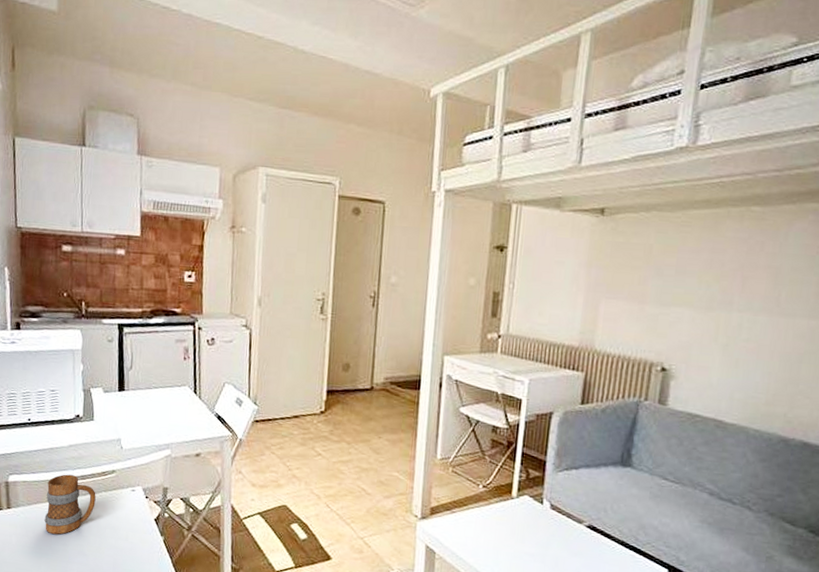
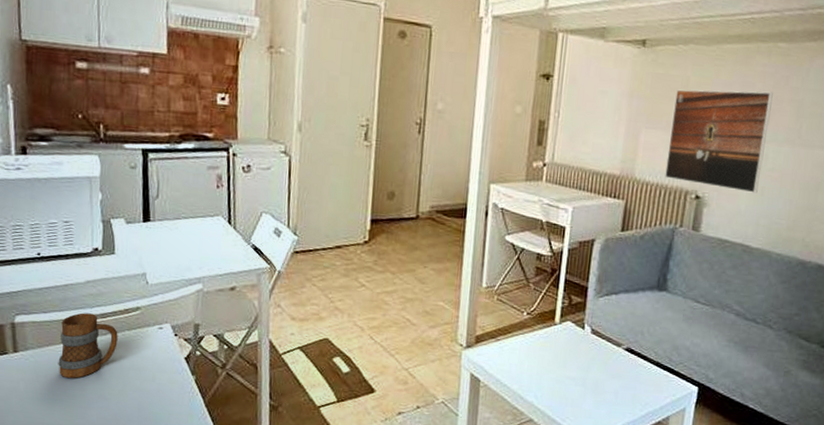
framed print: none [627,258,747,366] -> present [665,89,773,193]

